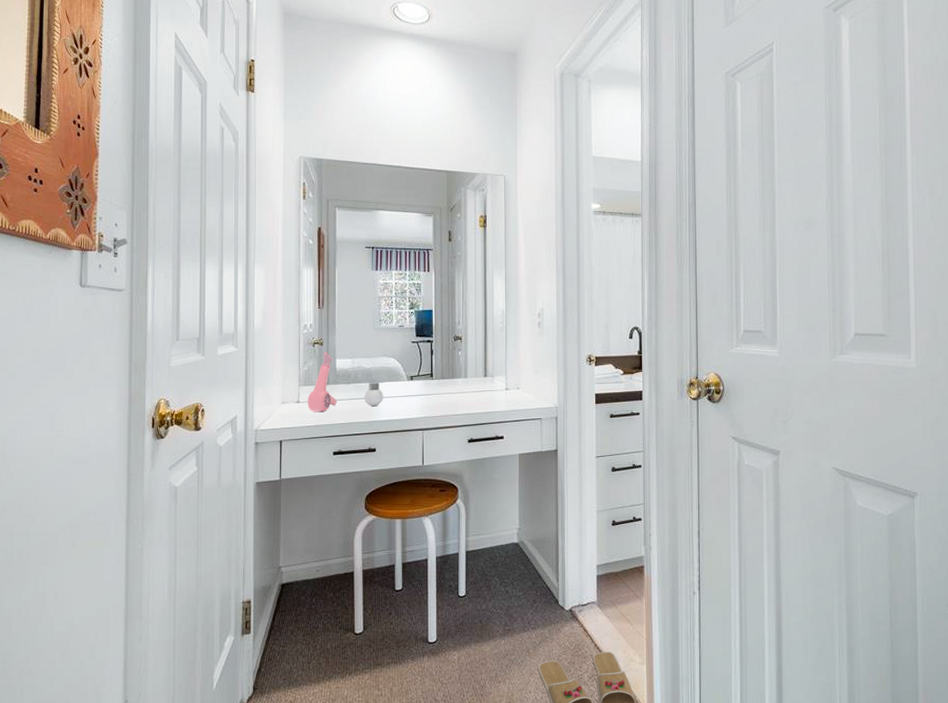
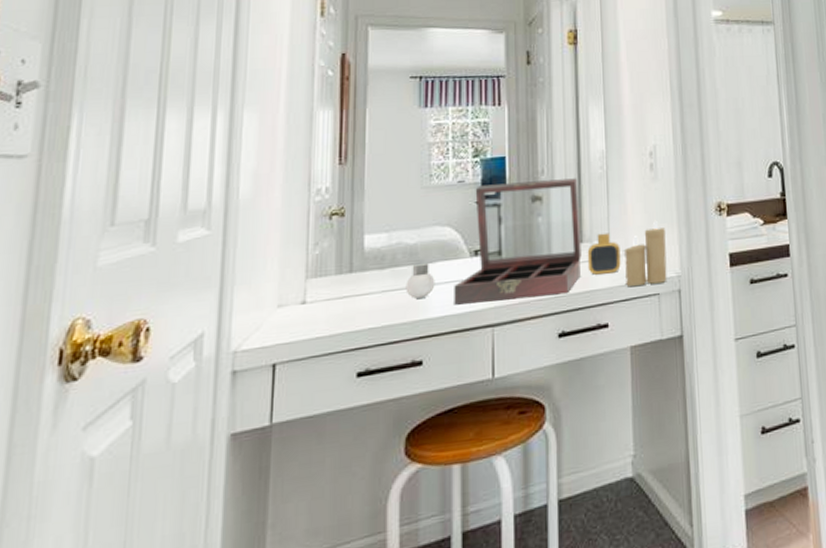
hair dryer: present [307,352,338,412] -> none [318,225,366,315]
jewelry box: none [396,329,486,413] -> present [454,178,581,305]
perfume bottle: none [490,371,514,401] -> present [587,232,621,275]
candle: none [517,364,548,412] -> present [625,220,667,287]

